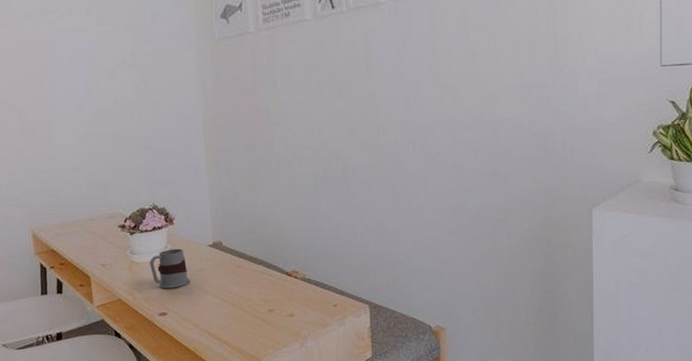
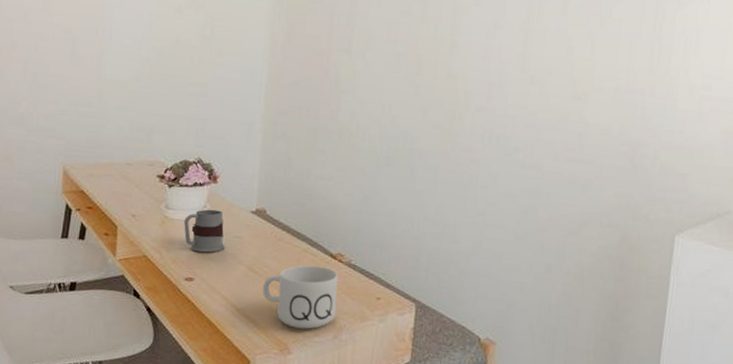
mug: none [229,285,299,343] -> present [262,265,339,329]

